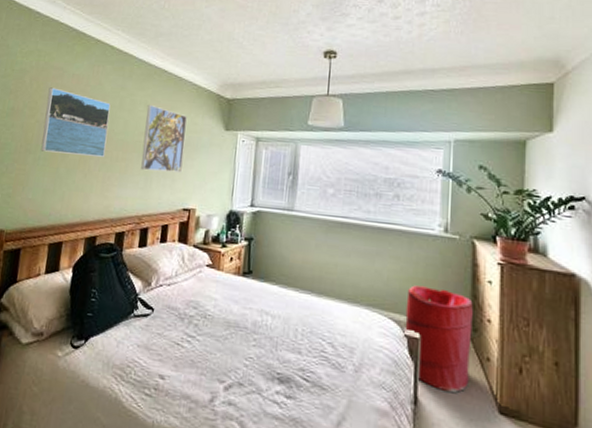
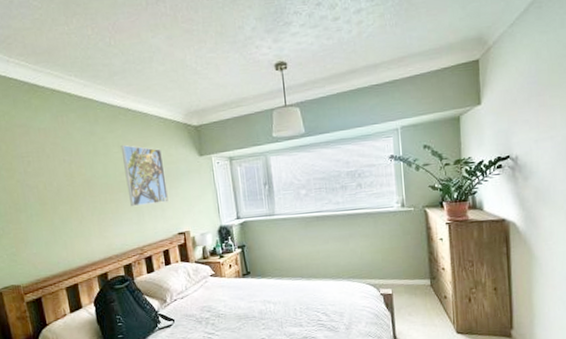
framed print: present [41,87,111,157] -> none [18,145,93,208]
laundry hamper: present [405,285,473,393] -> none [378,253,433,327]

